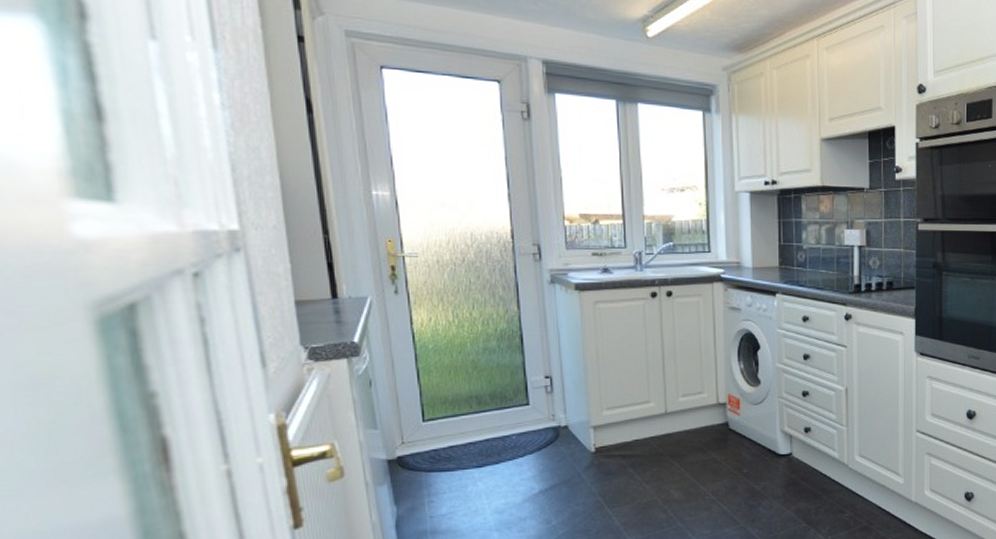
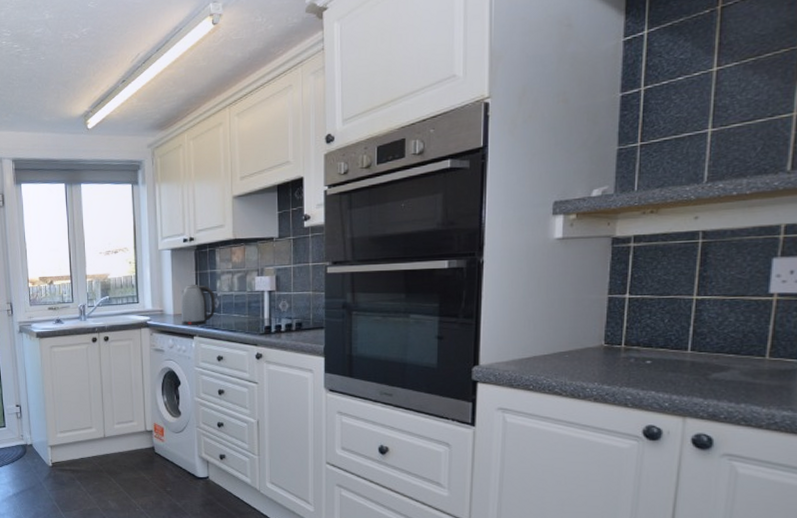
kettle: none [760,233,802,281] -> present [180,284,216,325]

